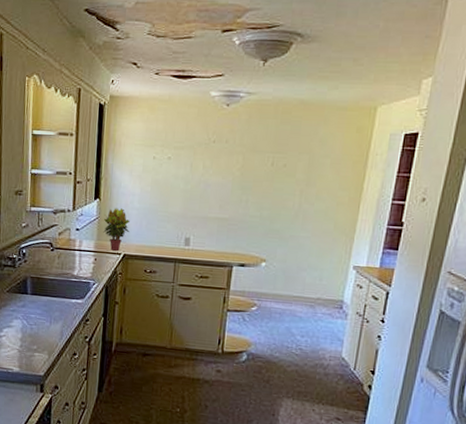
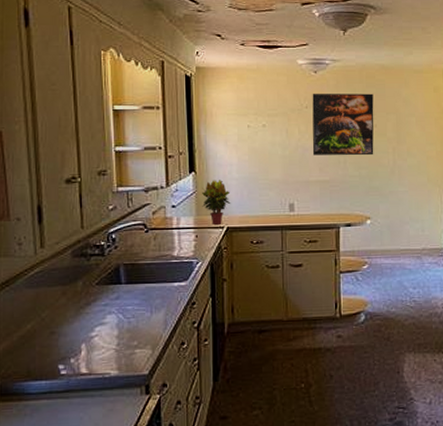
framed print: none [214,128,287,197] -> present [312,93,374,156]

